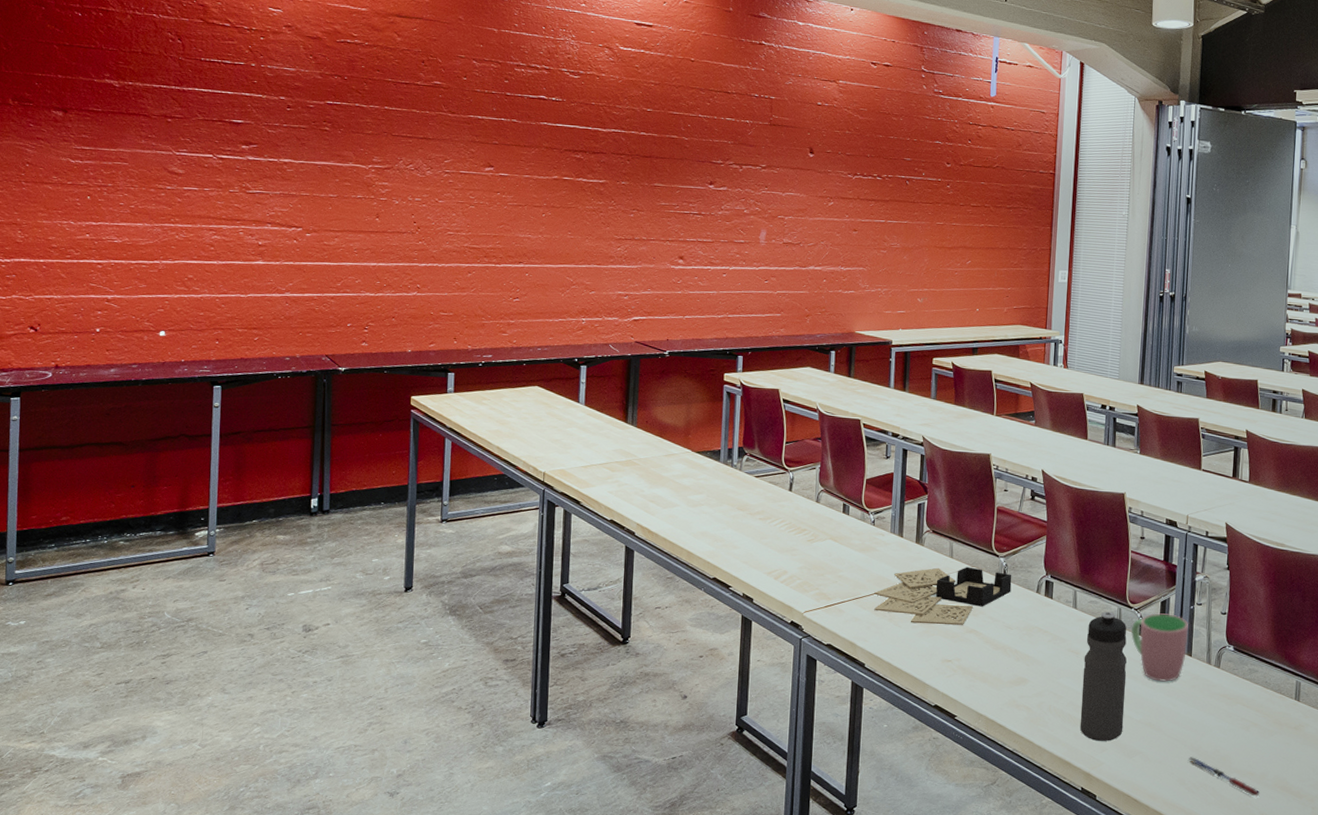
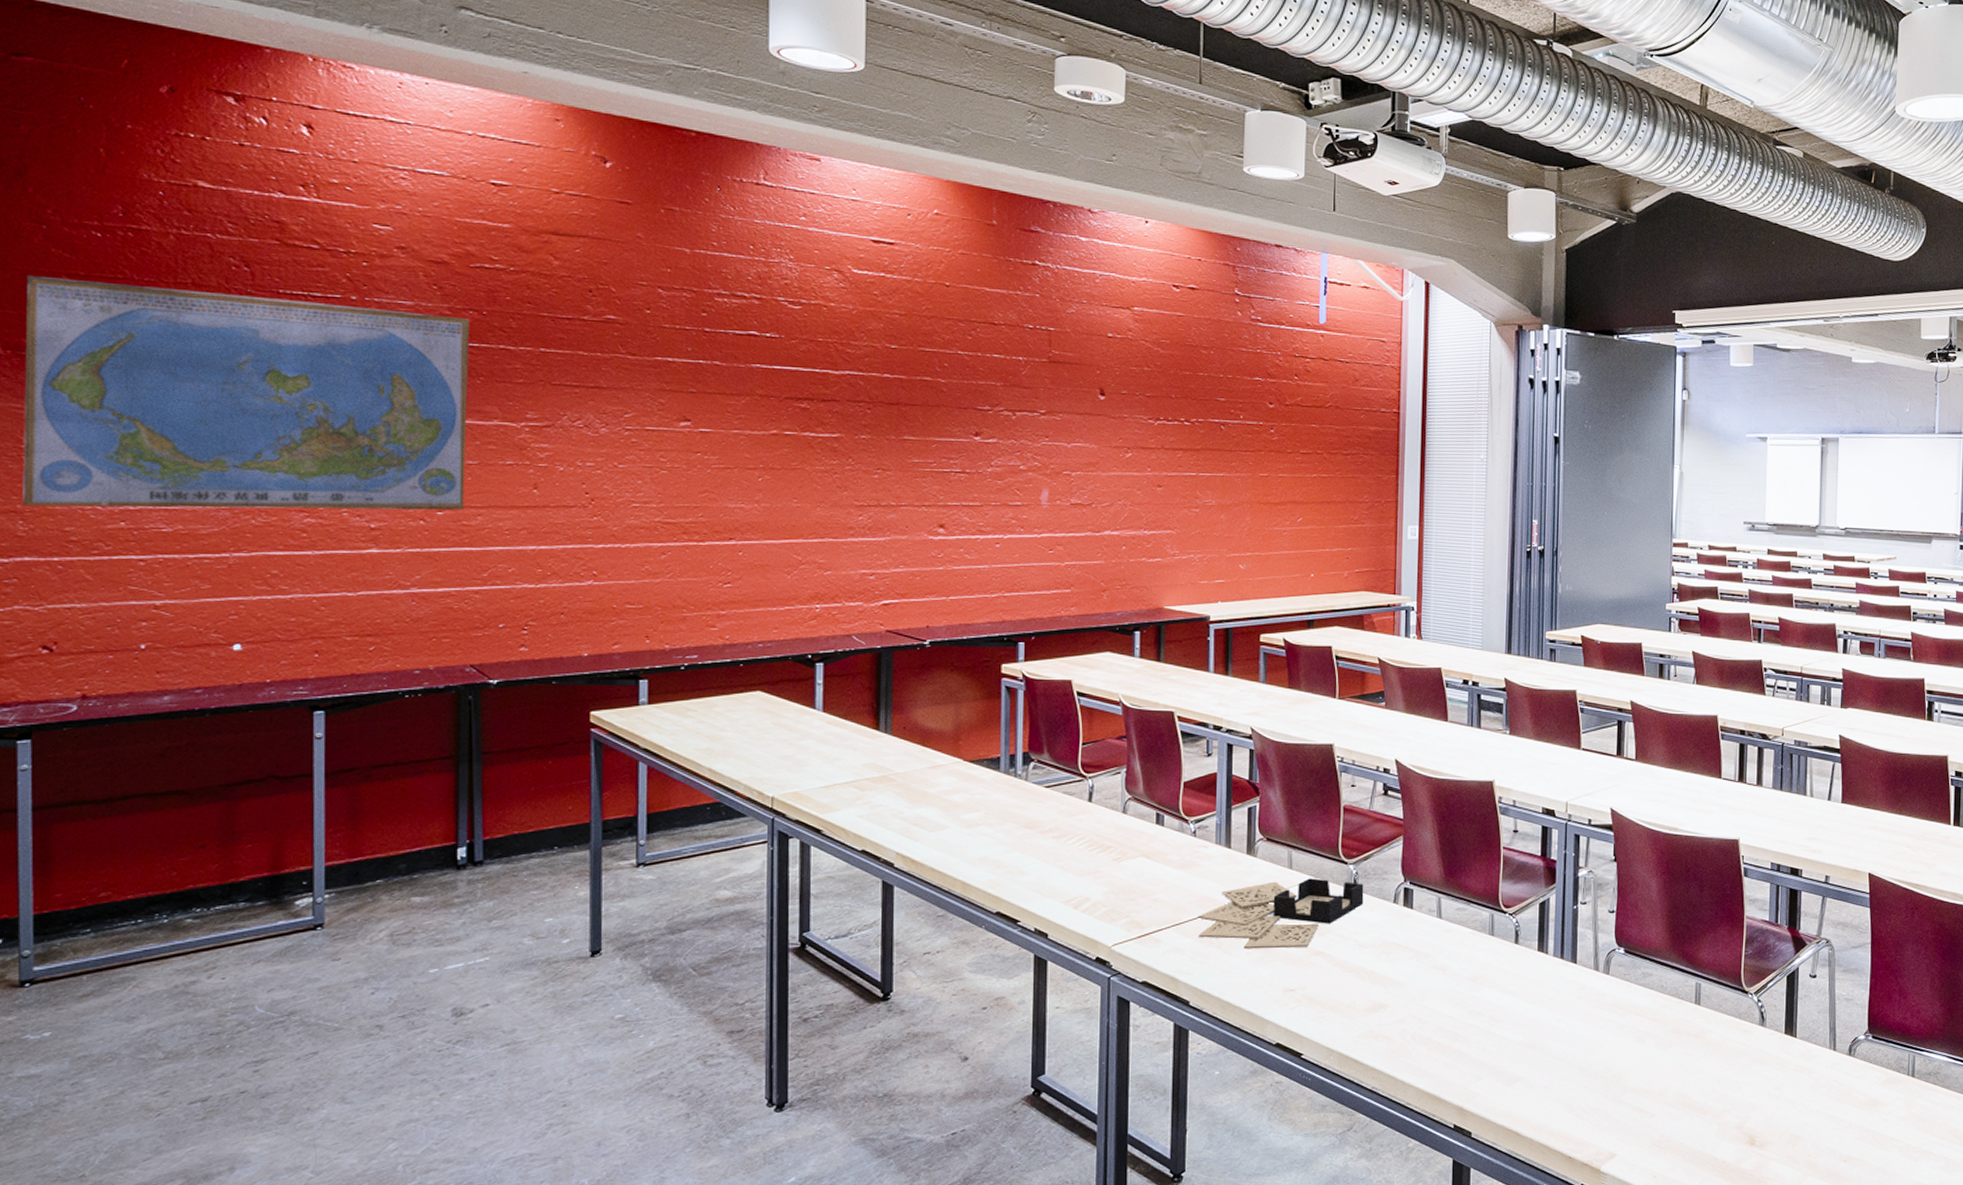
world map: none [21,45,335,233] -> present [22,275,470,510]
water bottle: present [1079,611,1127,741] -> none [1449,919,1503,1069]
cup: present [1130,613,1188,682] -> none [1505,916,1572,995]
pen: present [1189,757,1260,797] -> none [1577,1078,1659,1117]

